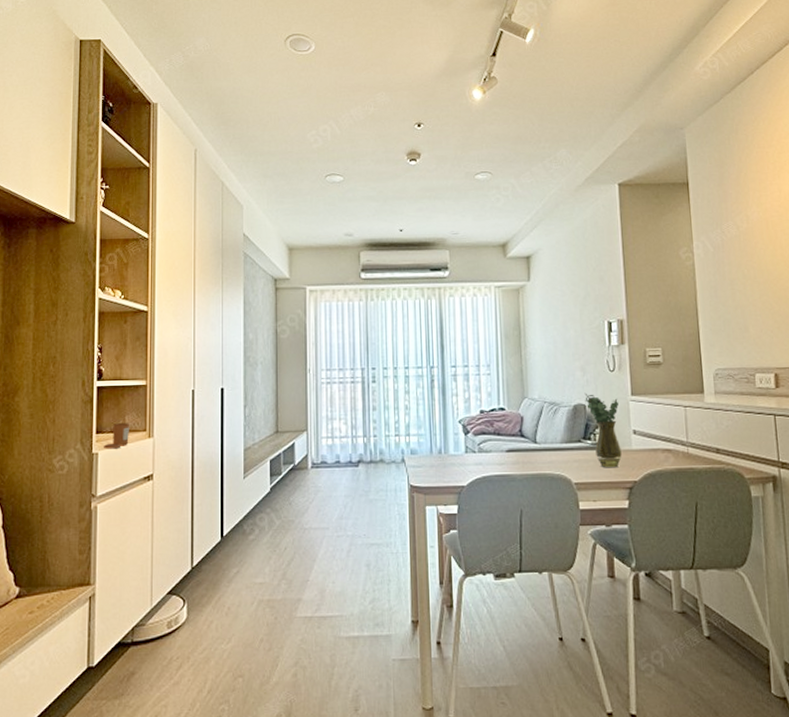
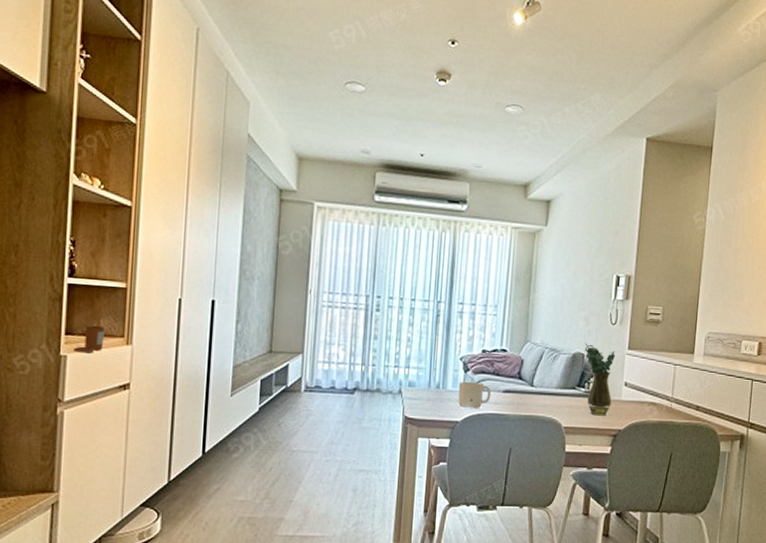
mug: none [460,443,495,472] -> present [458,381,492,409]

